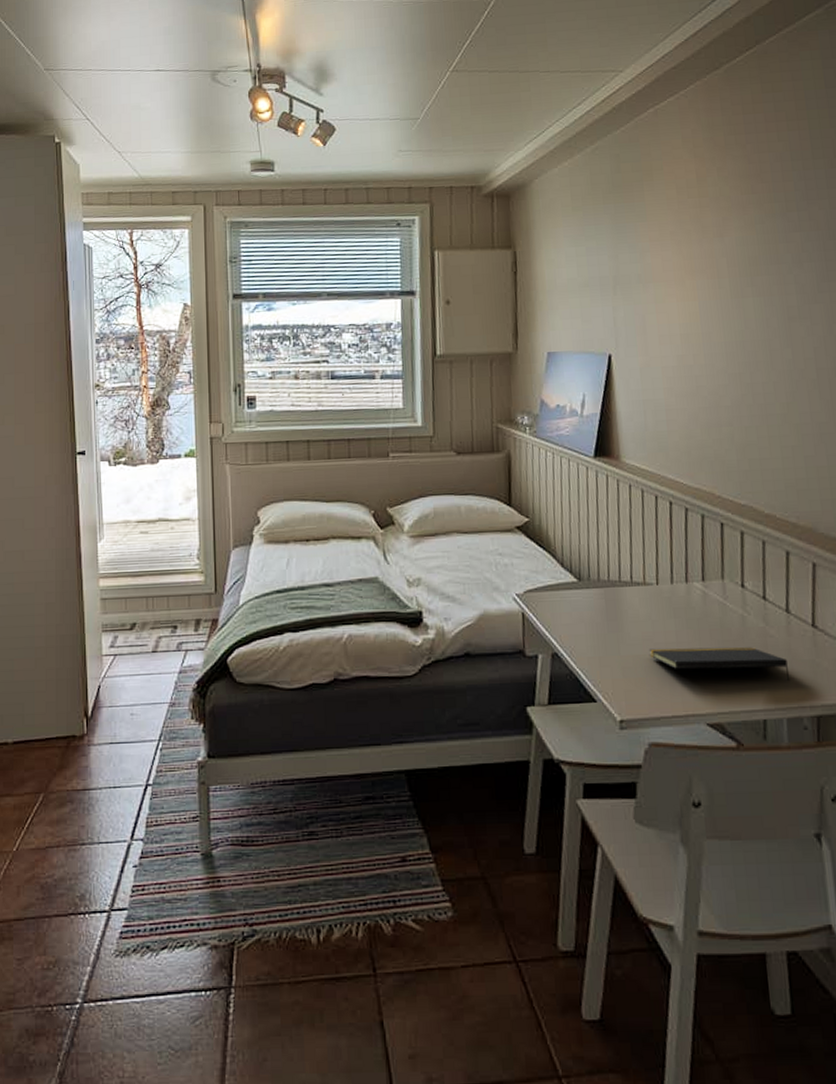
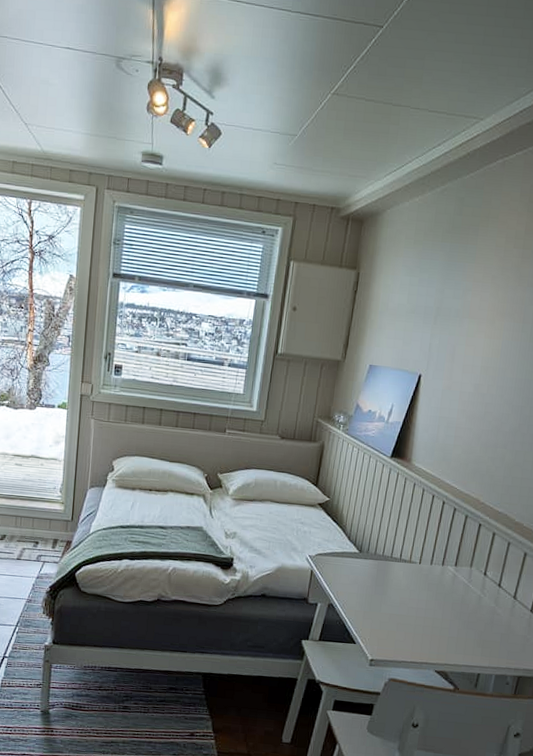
notepad: present [648,647,790,681] -> none [402,610,506,648]

